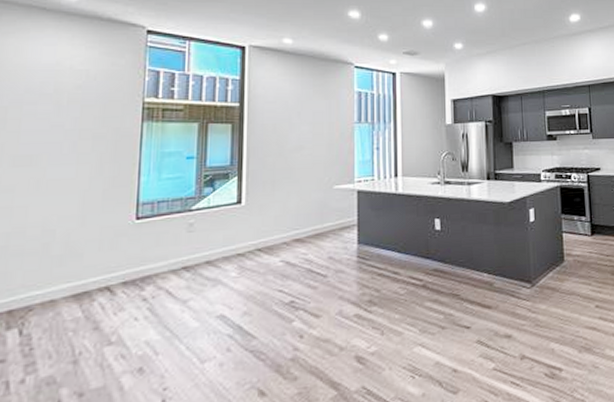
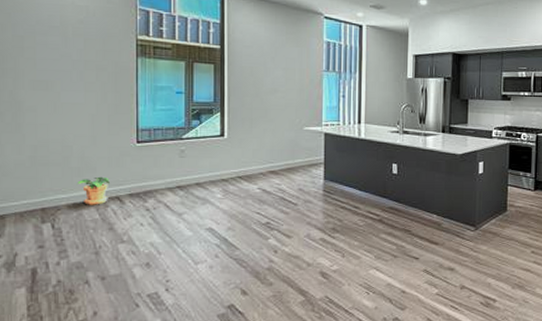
potted plant: none [56,263,99,301] -> present [76,176,110,205]

